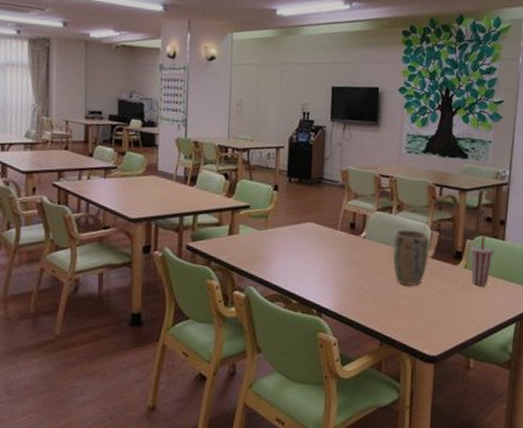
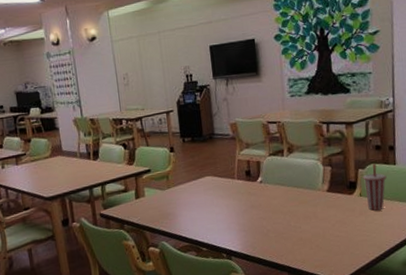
plant pot: present [392,229,429,287] -> none [287,167,324,221]

